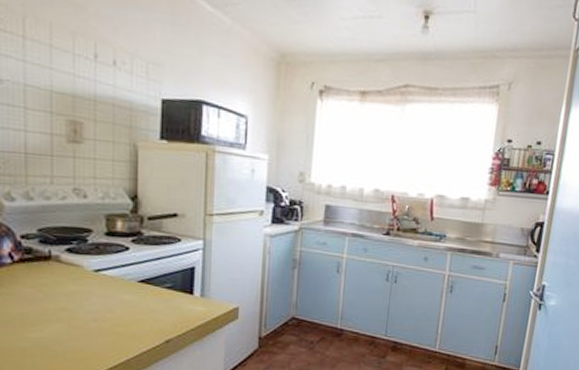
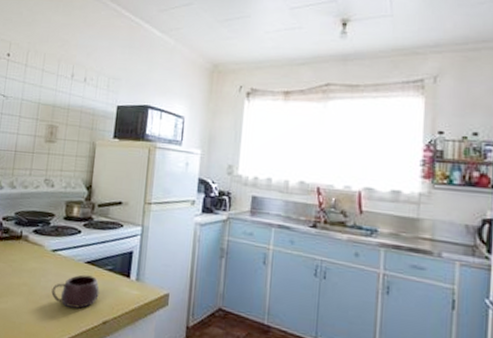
mug: none [99,294,158,330] -> present [51,274,100,309]

